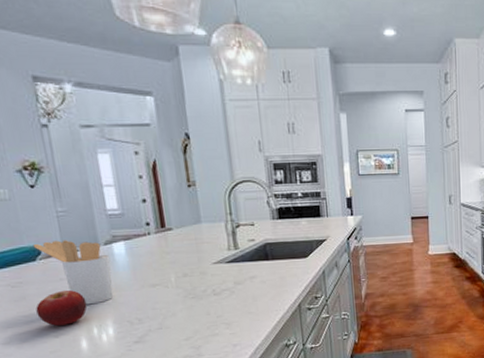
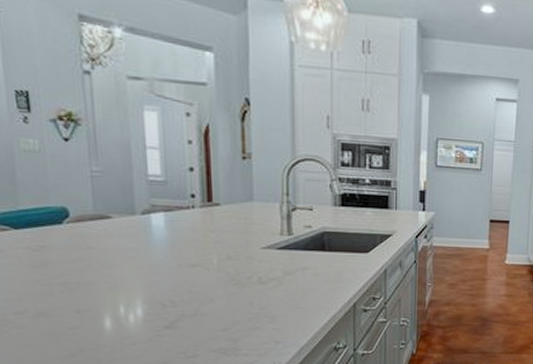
utensil holder: present [32,240,113,305] -> none [60,203,147,280]
fruit: present [35,290,87,326] -> none [57,260,116,300]

